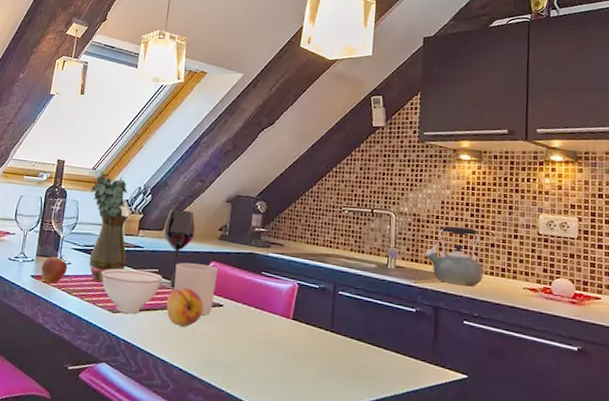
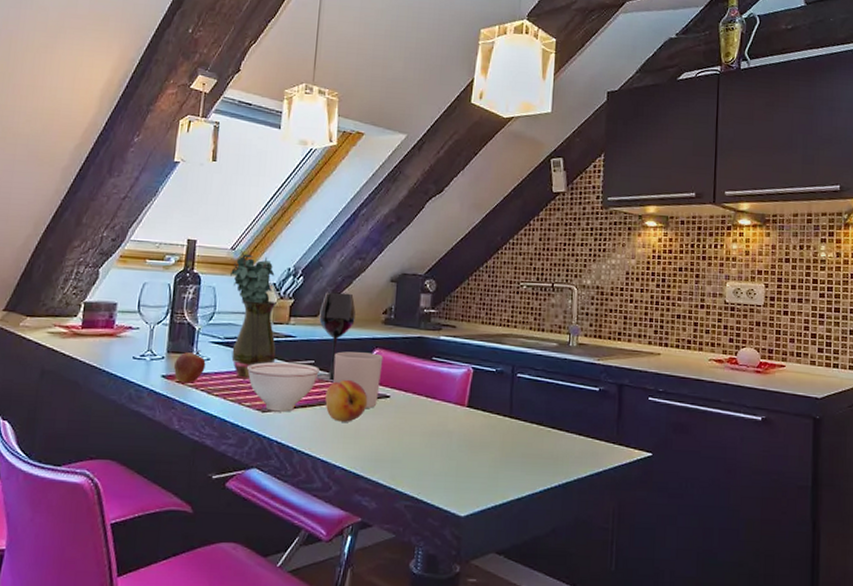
kettle: present [425,226,484,287] -> none [609,298,669,361]

